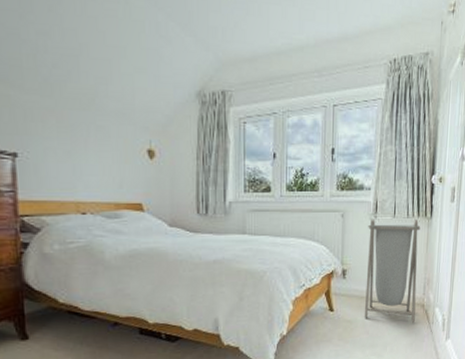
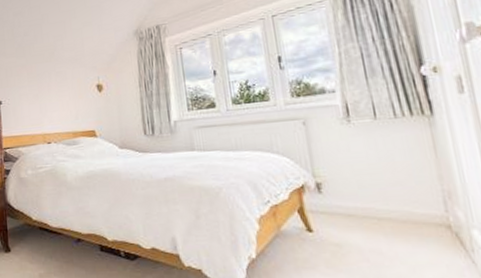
laundry hamper: present [364,219,421,324] -> none [340,119,443,251]

